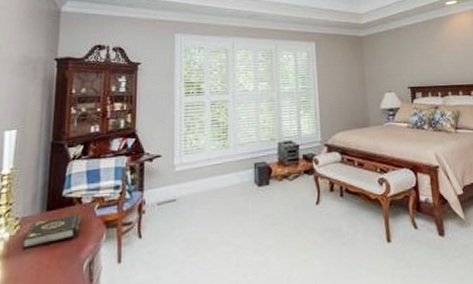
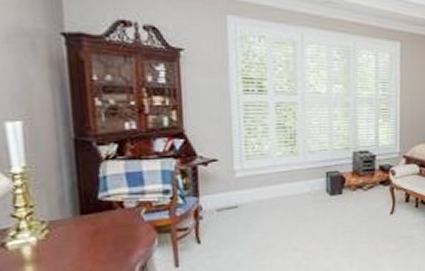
book: present [22,213,82,248] -> none [55,218,126,253]

